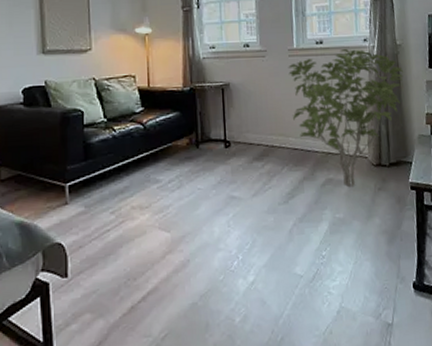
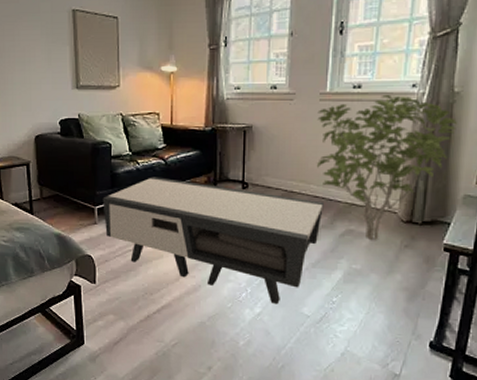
coffee table: none [74,143,304,269] -> present [102,177,324,305]

